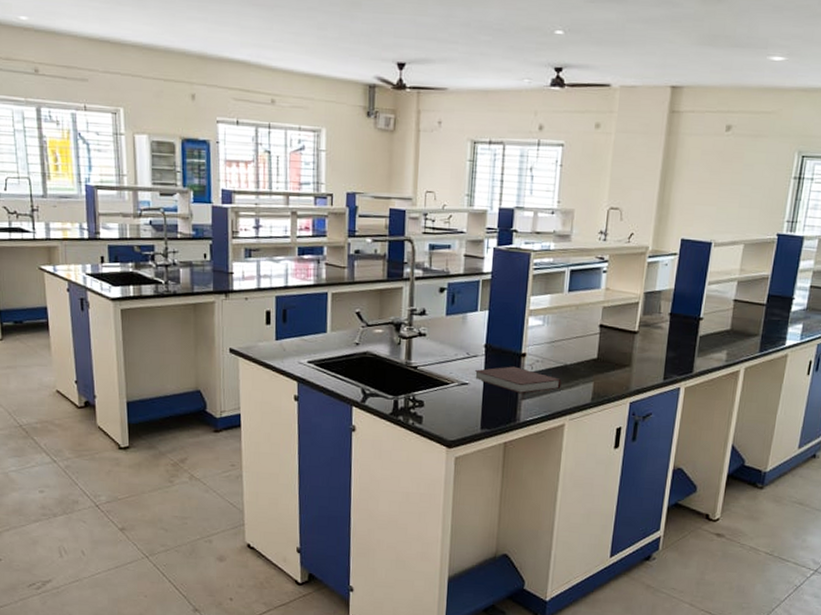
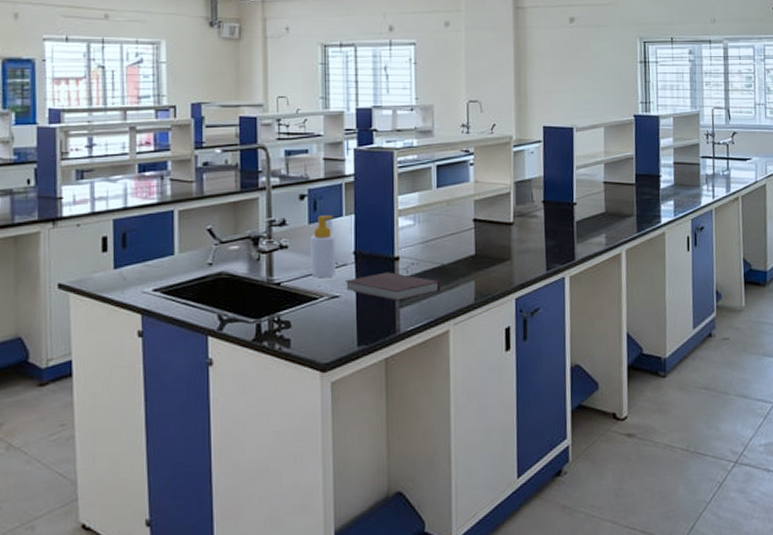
soap bottle: none [445,308,469,367] -> present [311,215,336,279]

